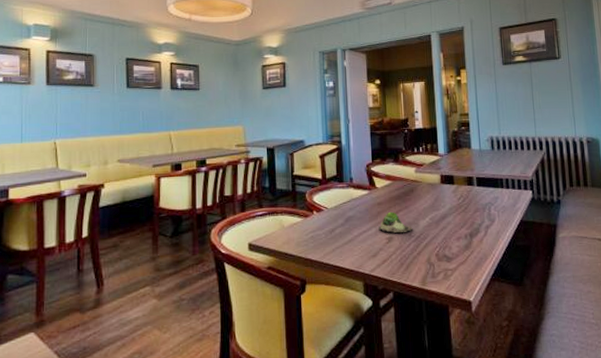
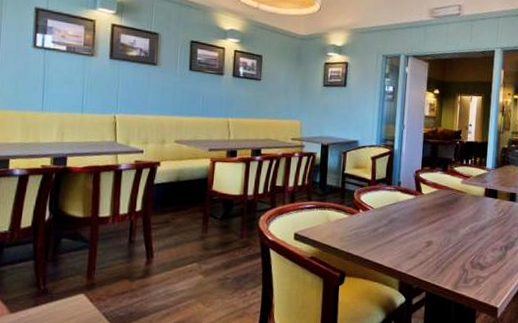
succulent plant: present [378,211,412,233] -> none [419,217,451,238]

